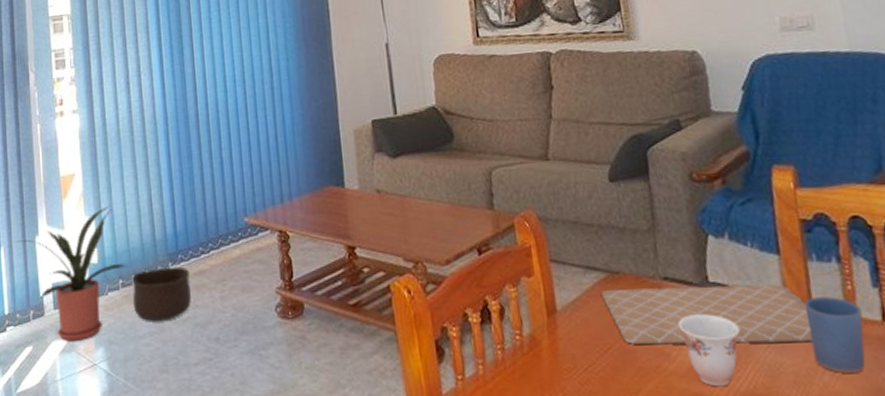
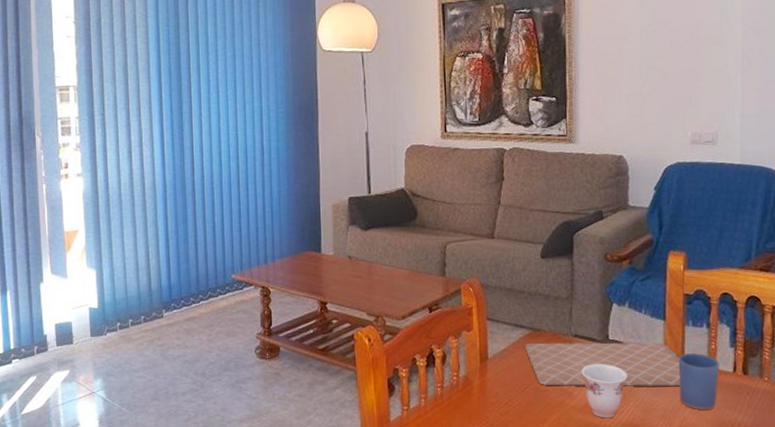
house plant: present [16,206,128,341] -> none [21,260,125,373]
basket: present [132,266,191,321] -> none [129,313,182,358]

